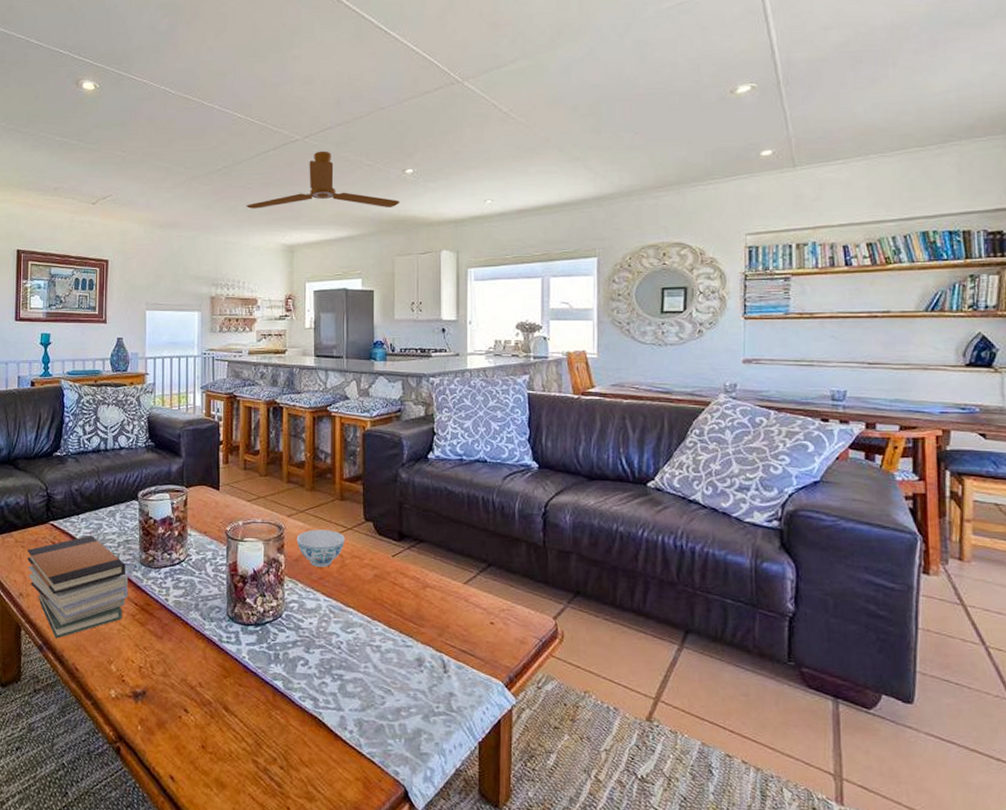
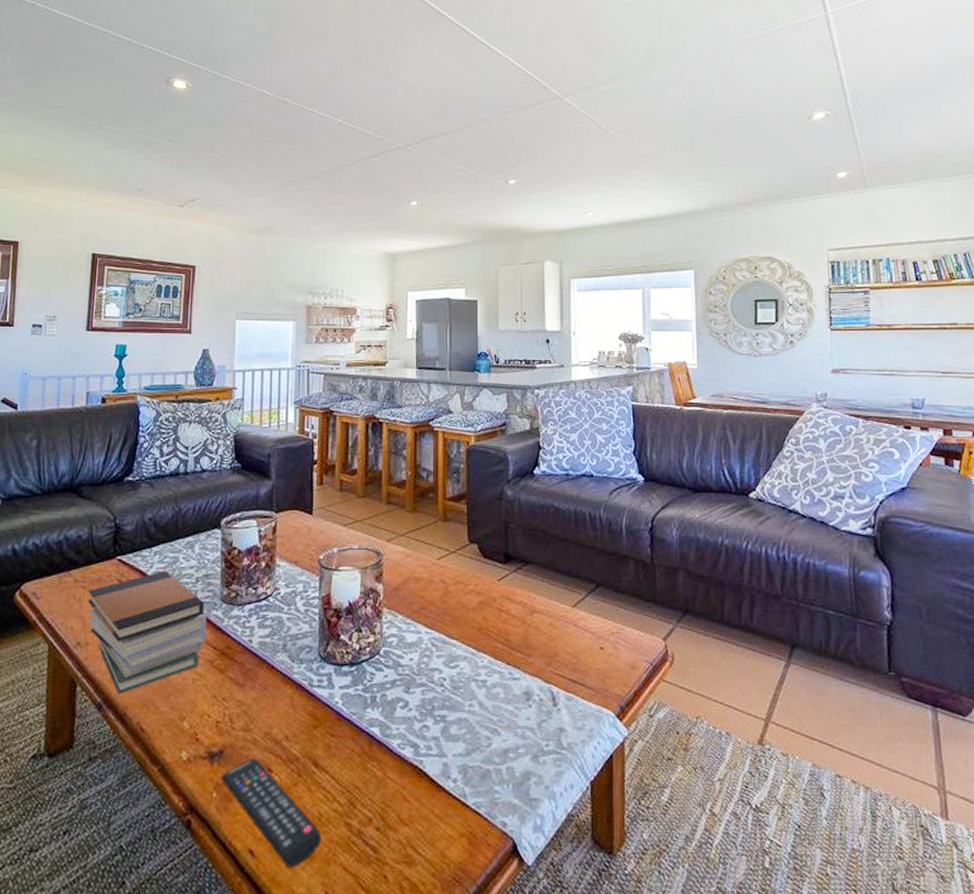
remote control: none [144,699,232,794] -> present [221,758,322,868]
ceiling fan: present [246,151,401,209] -> none [346,159,504,218]
bowl: present [296,529,345,567] -> none [396,554,448,596]

